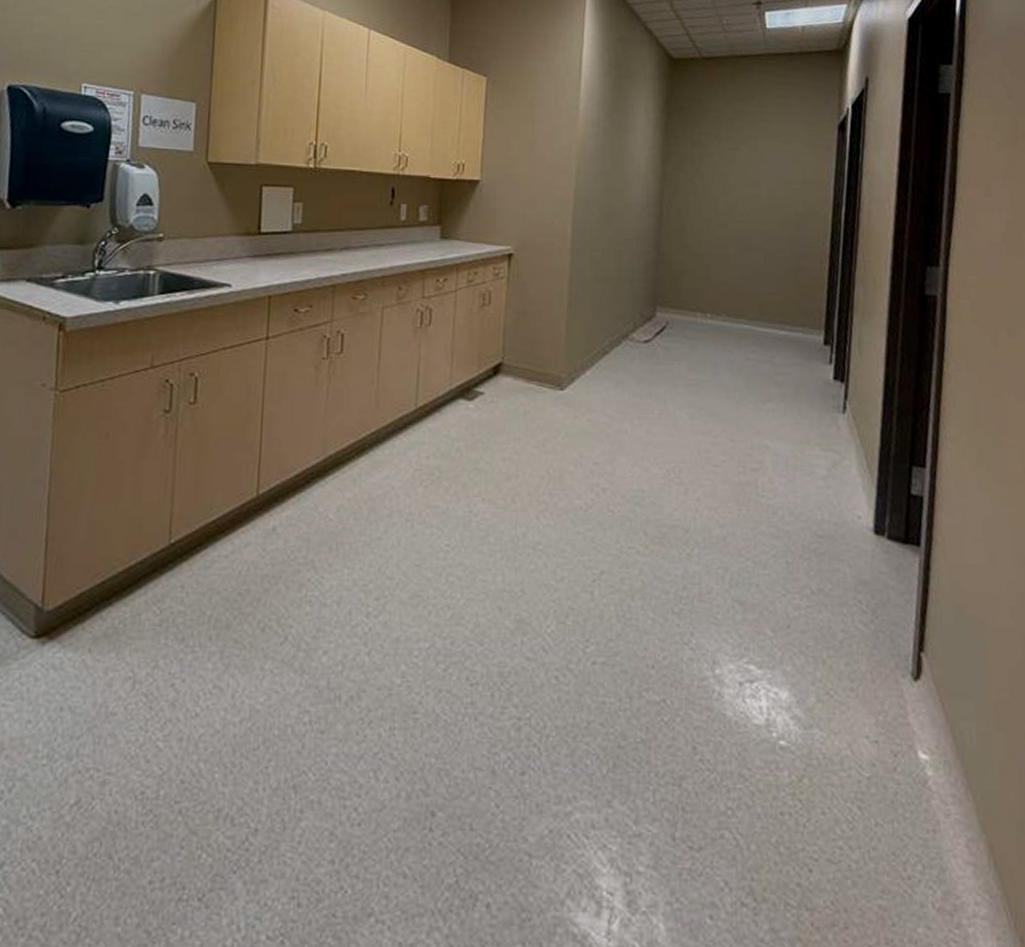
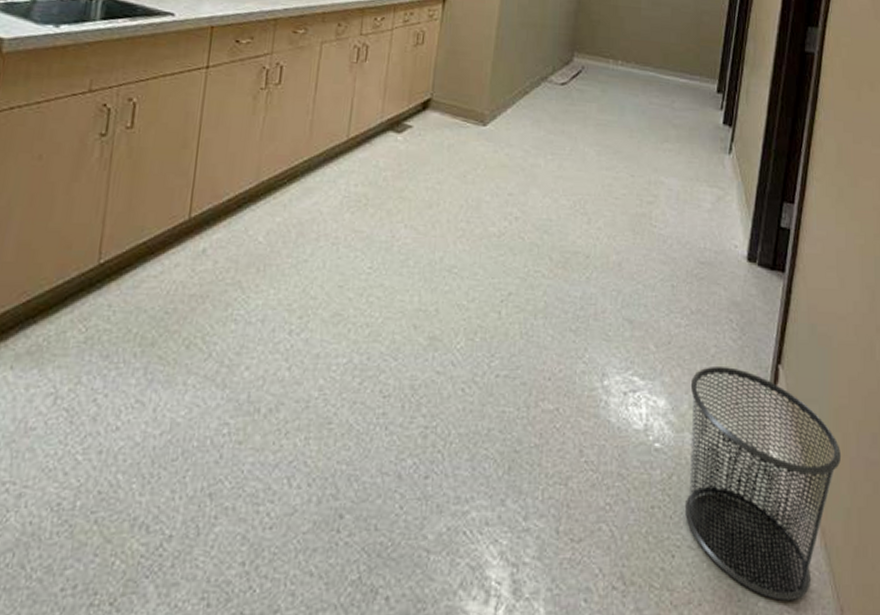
waste bin: none [816,654,1007,927] -> present [684,367,842,601]

